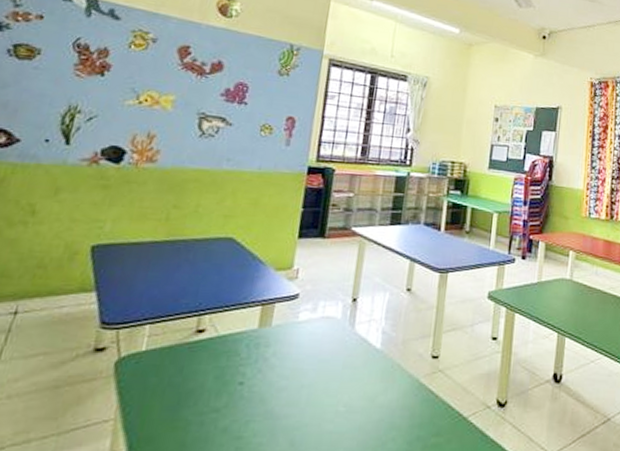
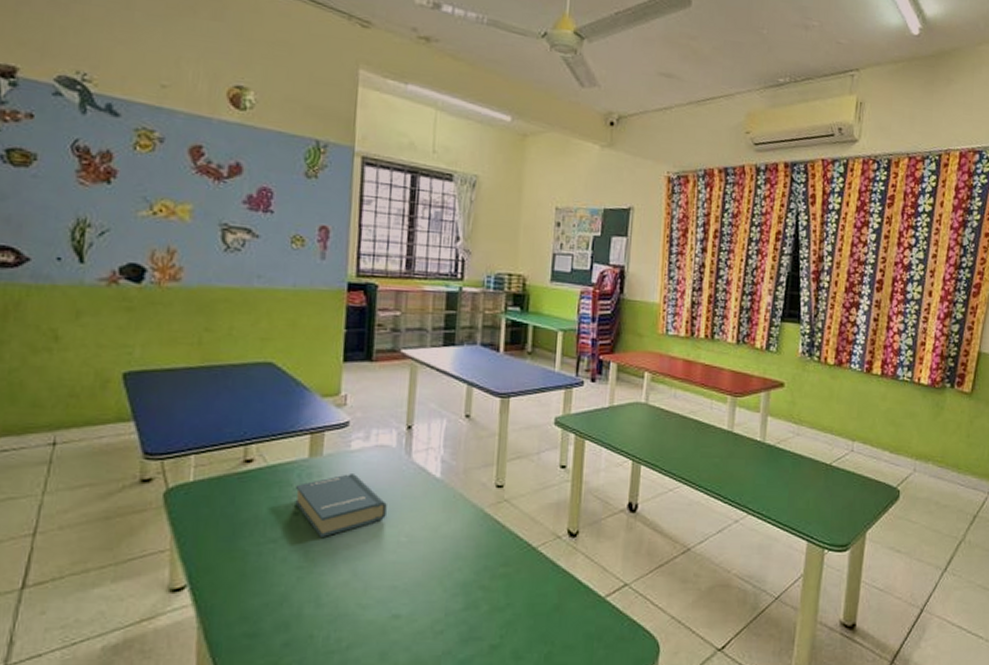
hardback book: none [241,344,329,407] -> present [295,474,387,537]

